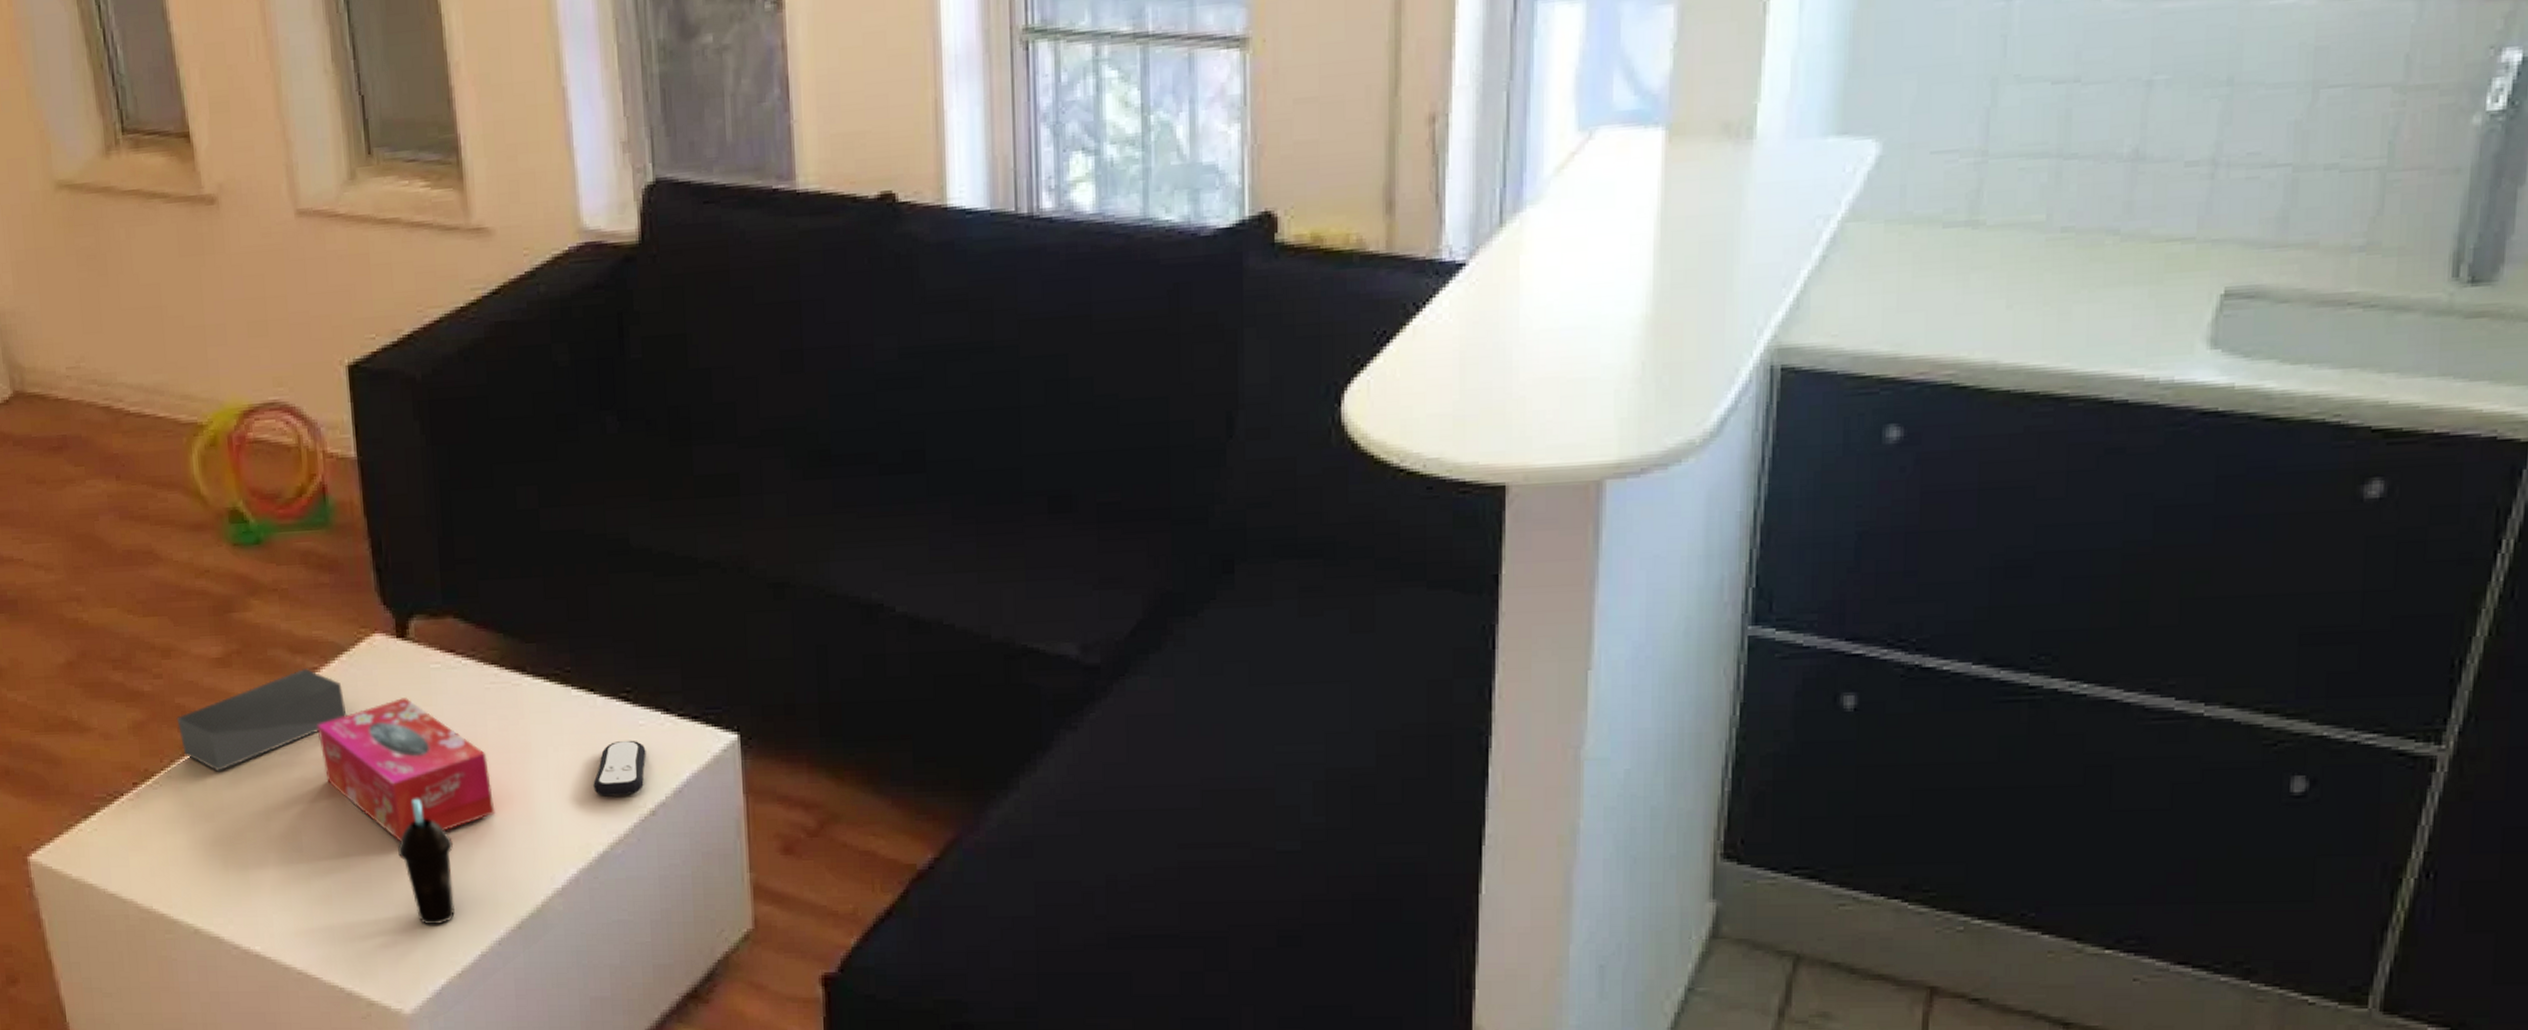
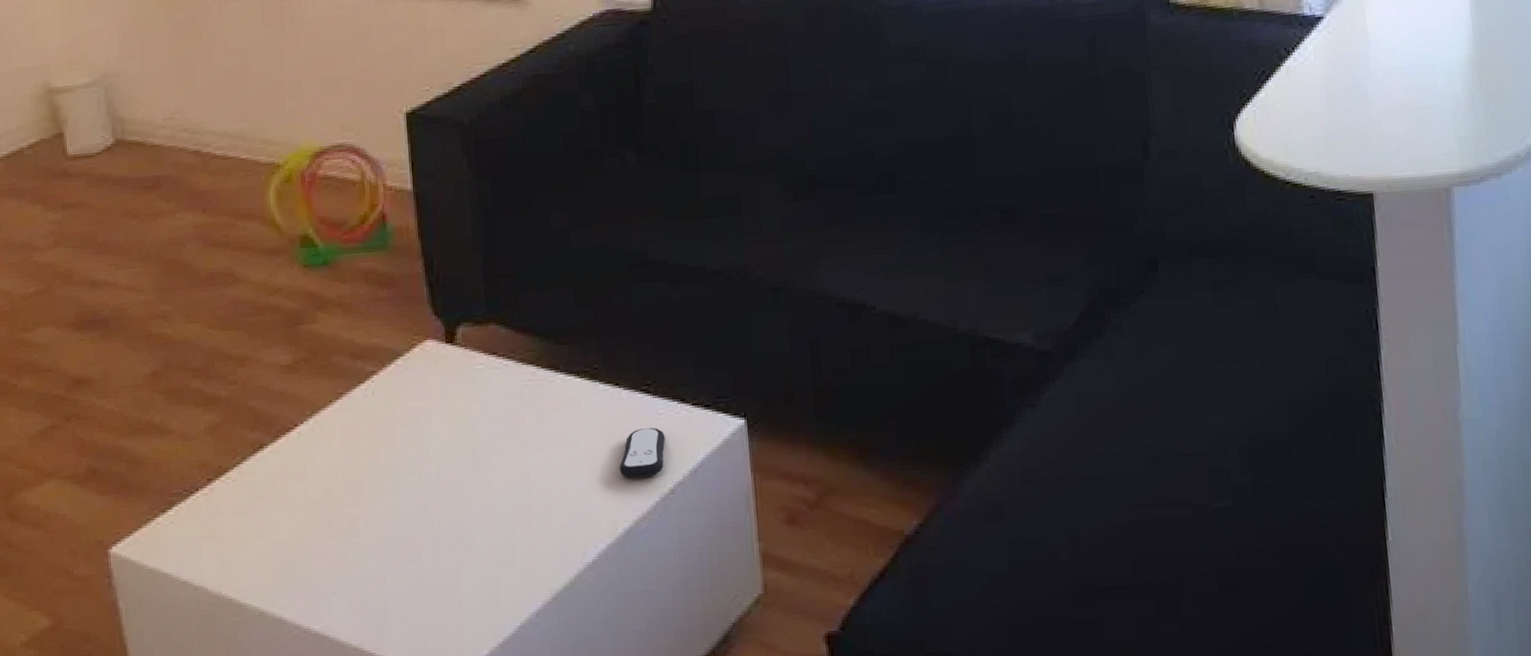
speaker: present [176,669,347,772] -> none [249,372,401,466]
tissue box: present [317,698,494,842] -> none [374,396,532,525]
cup: present [398,799,455,925] -> none [446,486,497,600]

